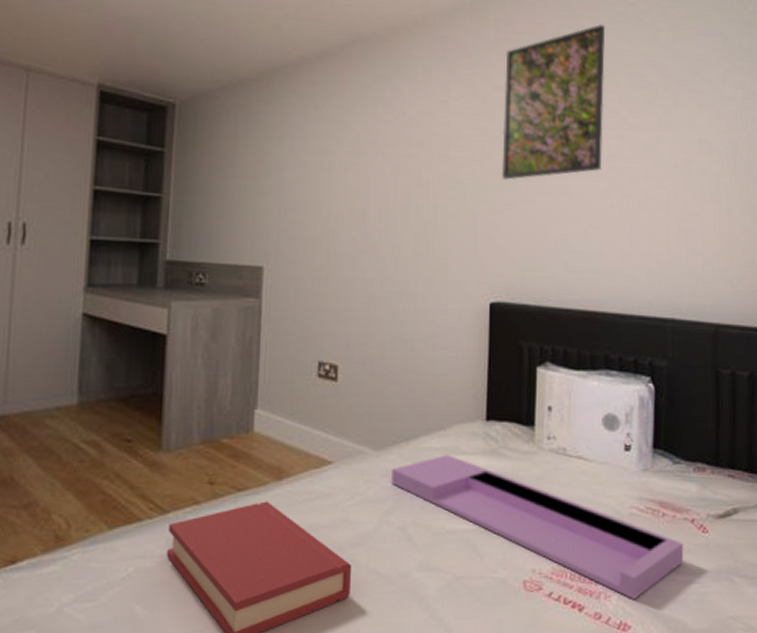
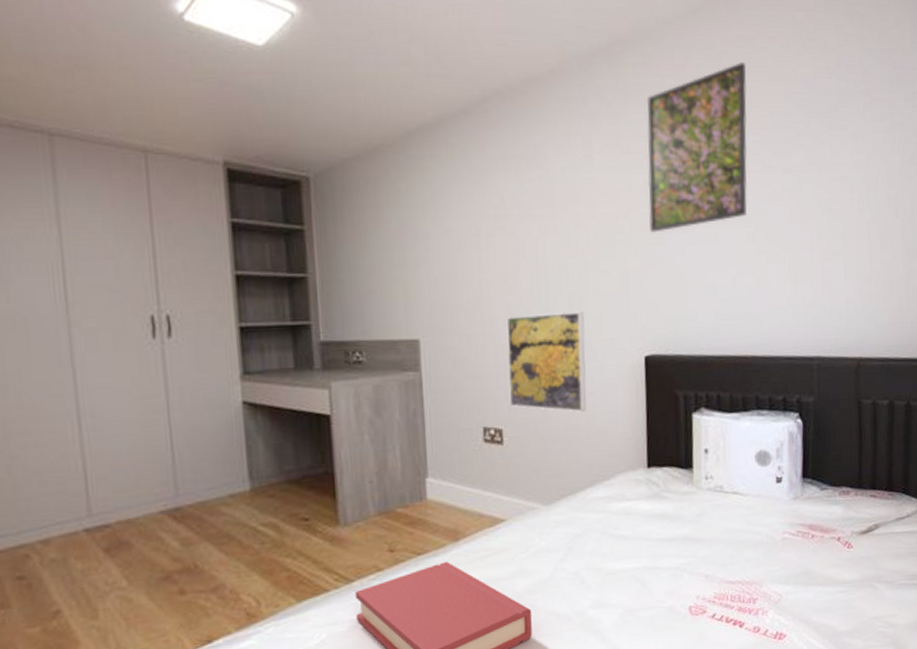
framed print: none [348,251,430,355] -> present [506,312,586,412]
tray: present [392,454,684,601] -> none [562,502,832,613]

